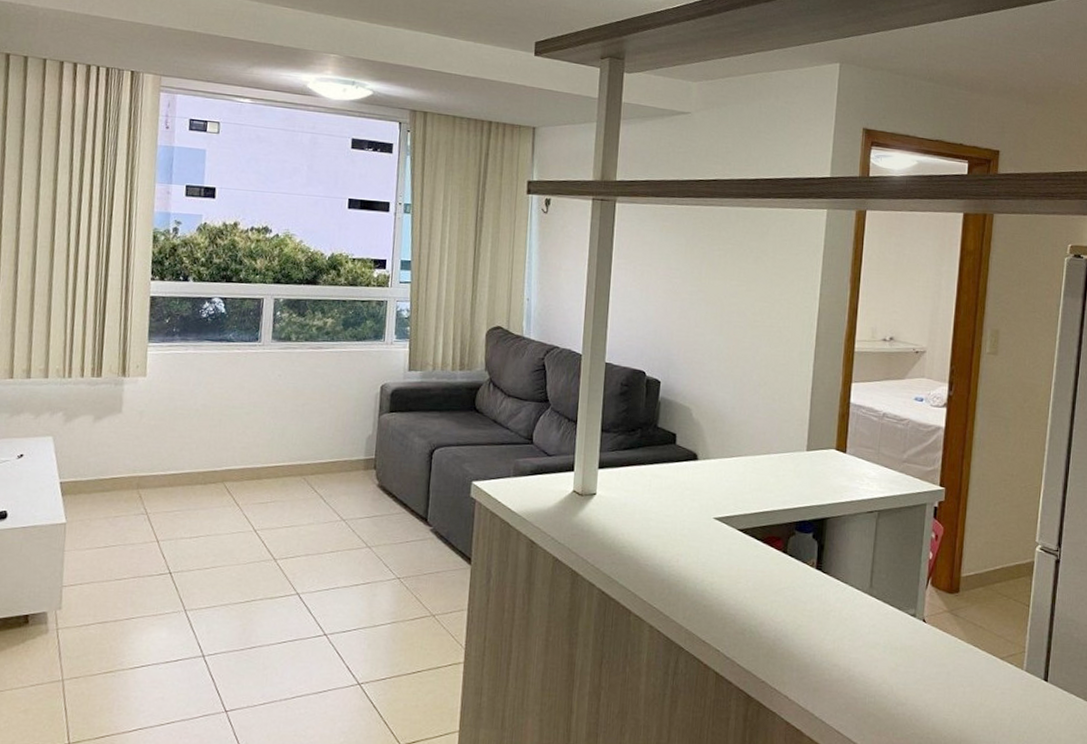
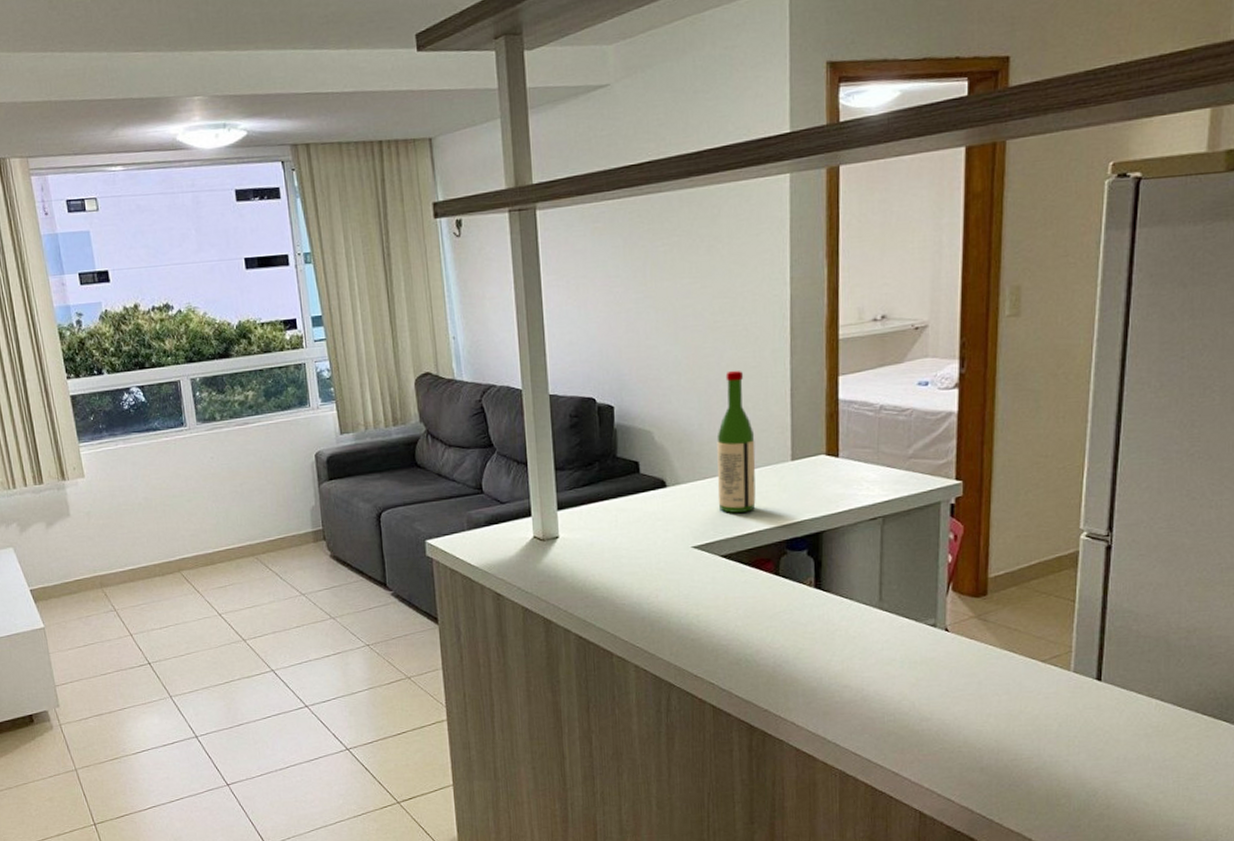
wine bottle: none [741,364,778,492] -> present [717,370,756,513]

